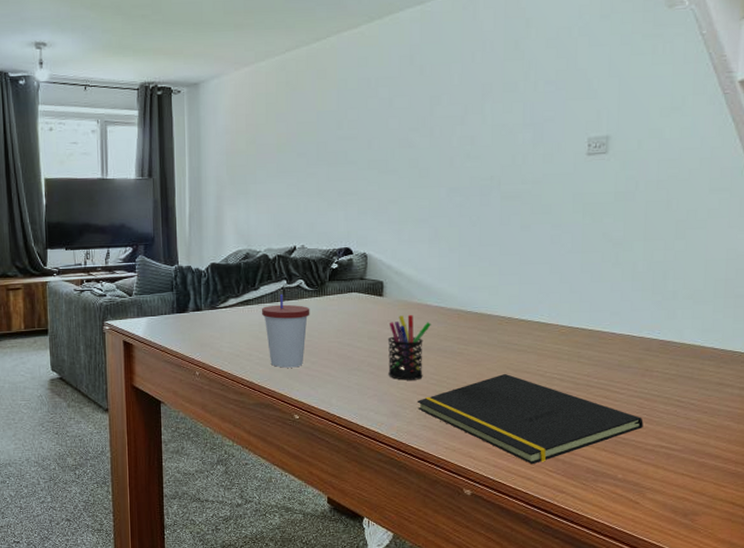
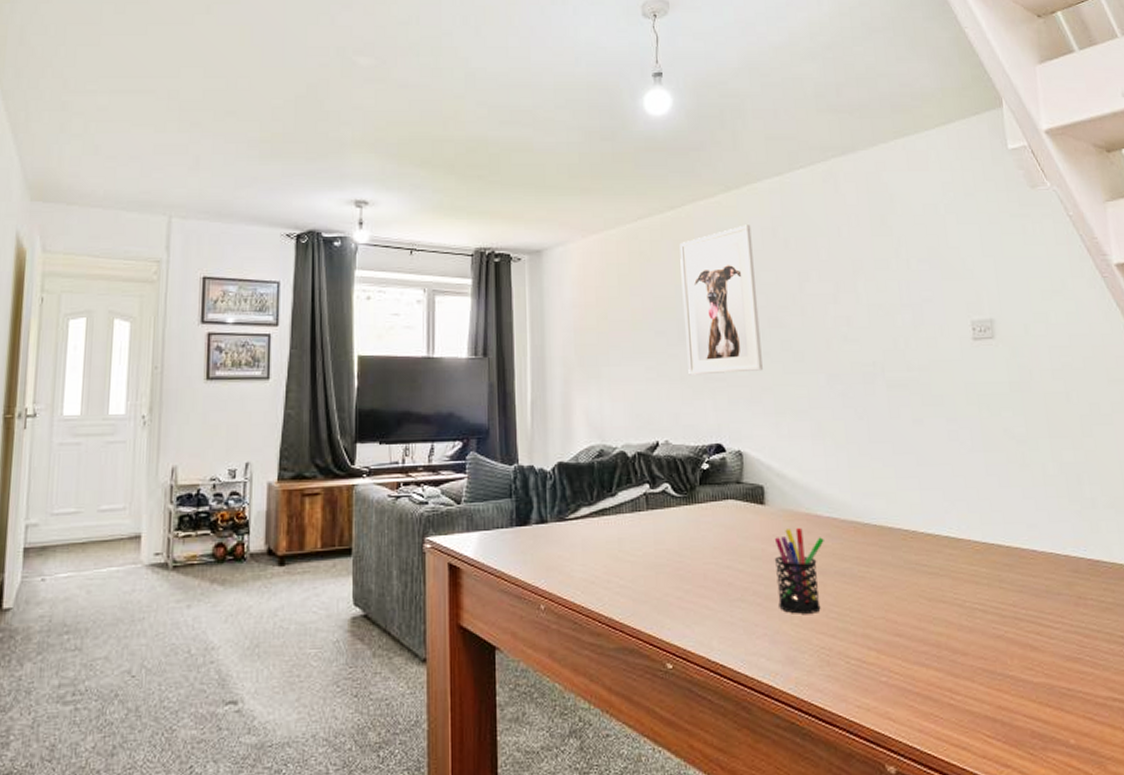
cup: present [261,293,310,368] -> none [620,501,680,599]
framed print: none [323,53,391,191] -> present [679,225,763,375]
notepad: present [417,373,643,465] -> none [816,603,1088,728]

